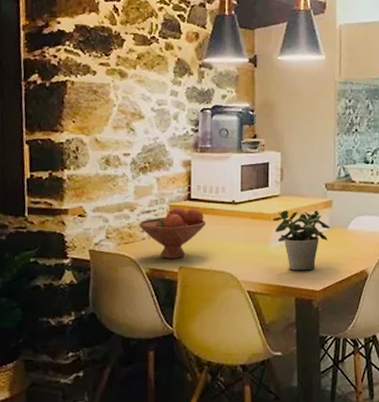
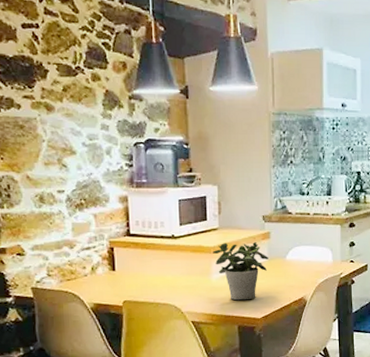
fruit bowl: present [139,207,205,259] -> none [80,242,146,294]

